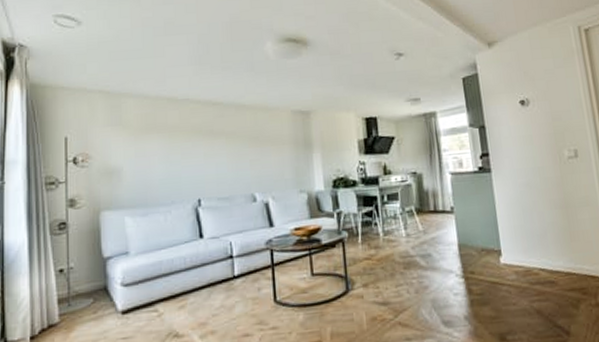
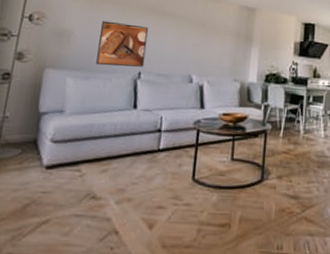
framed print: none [149,150,203,199] -> present [96,20,149,67]

